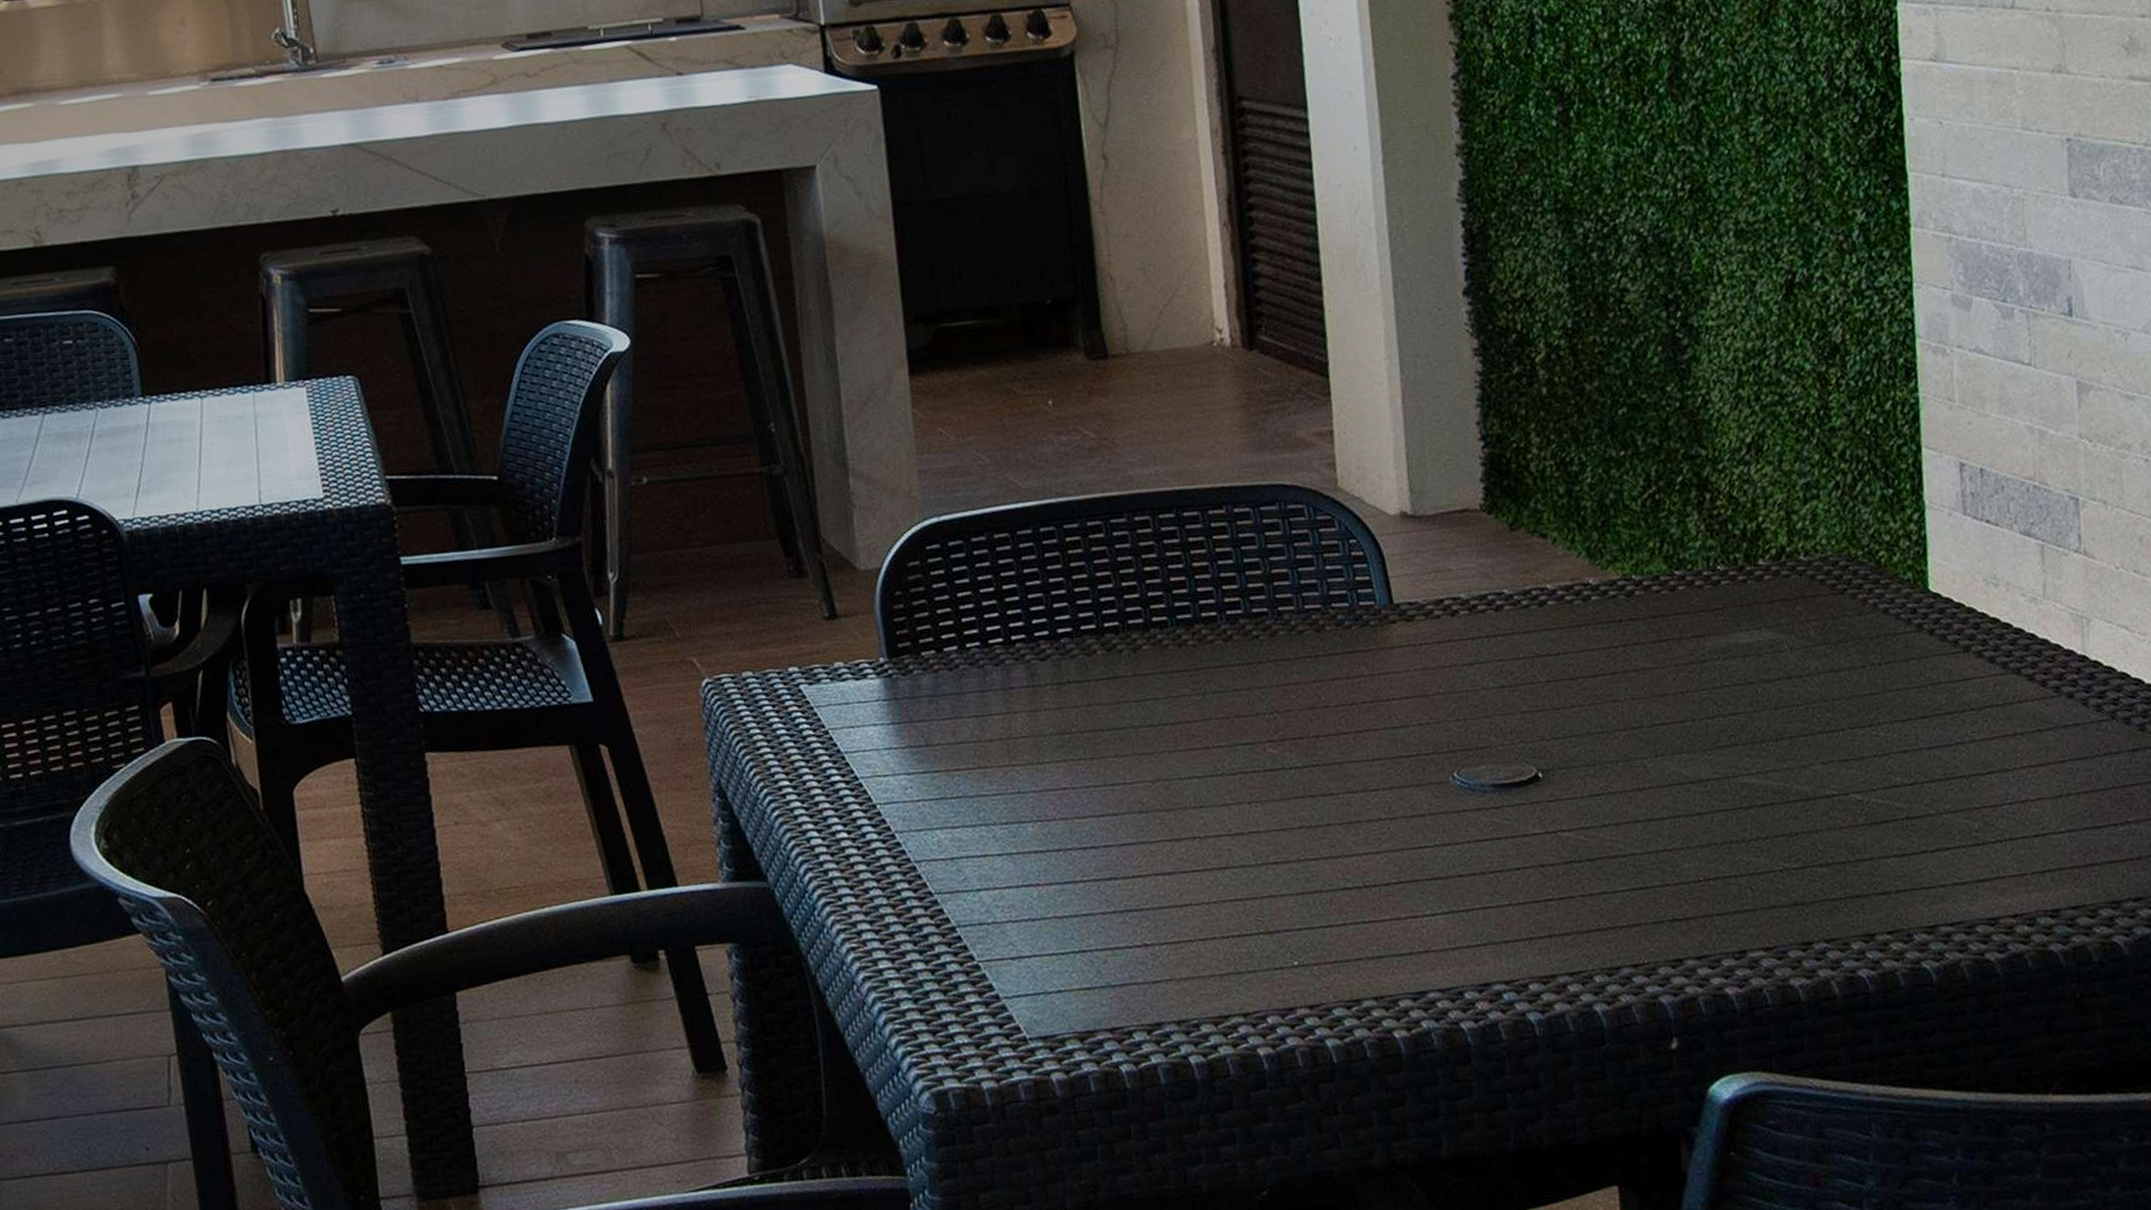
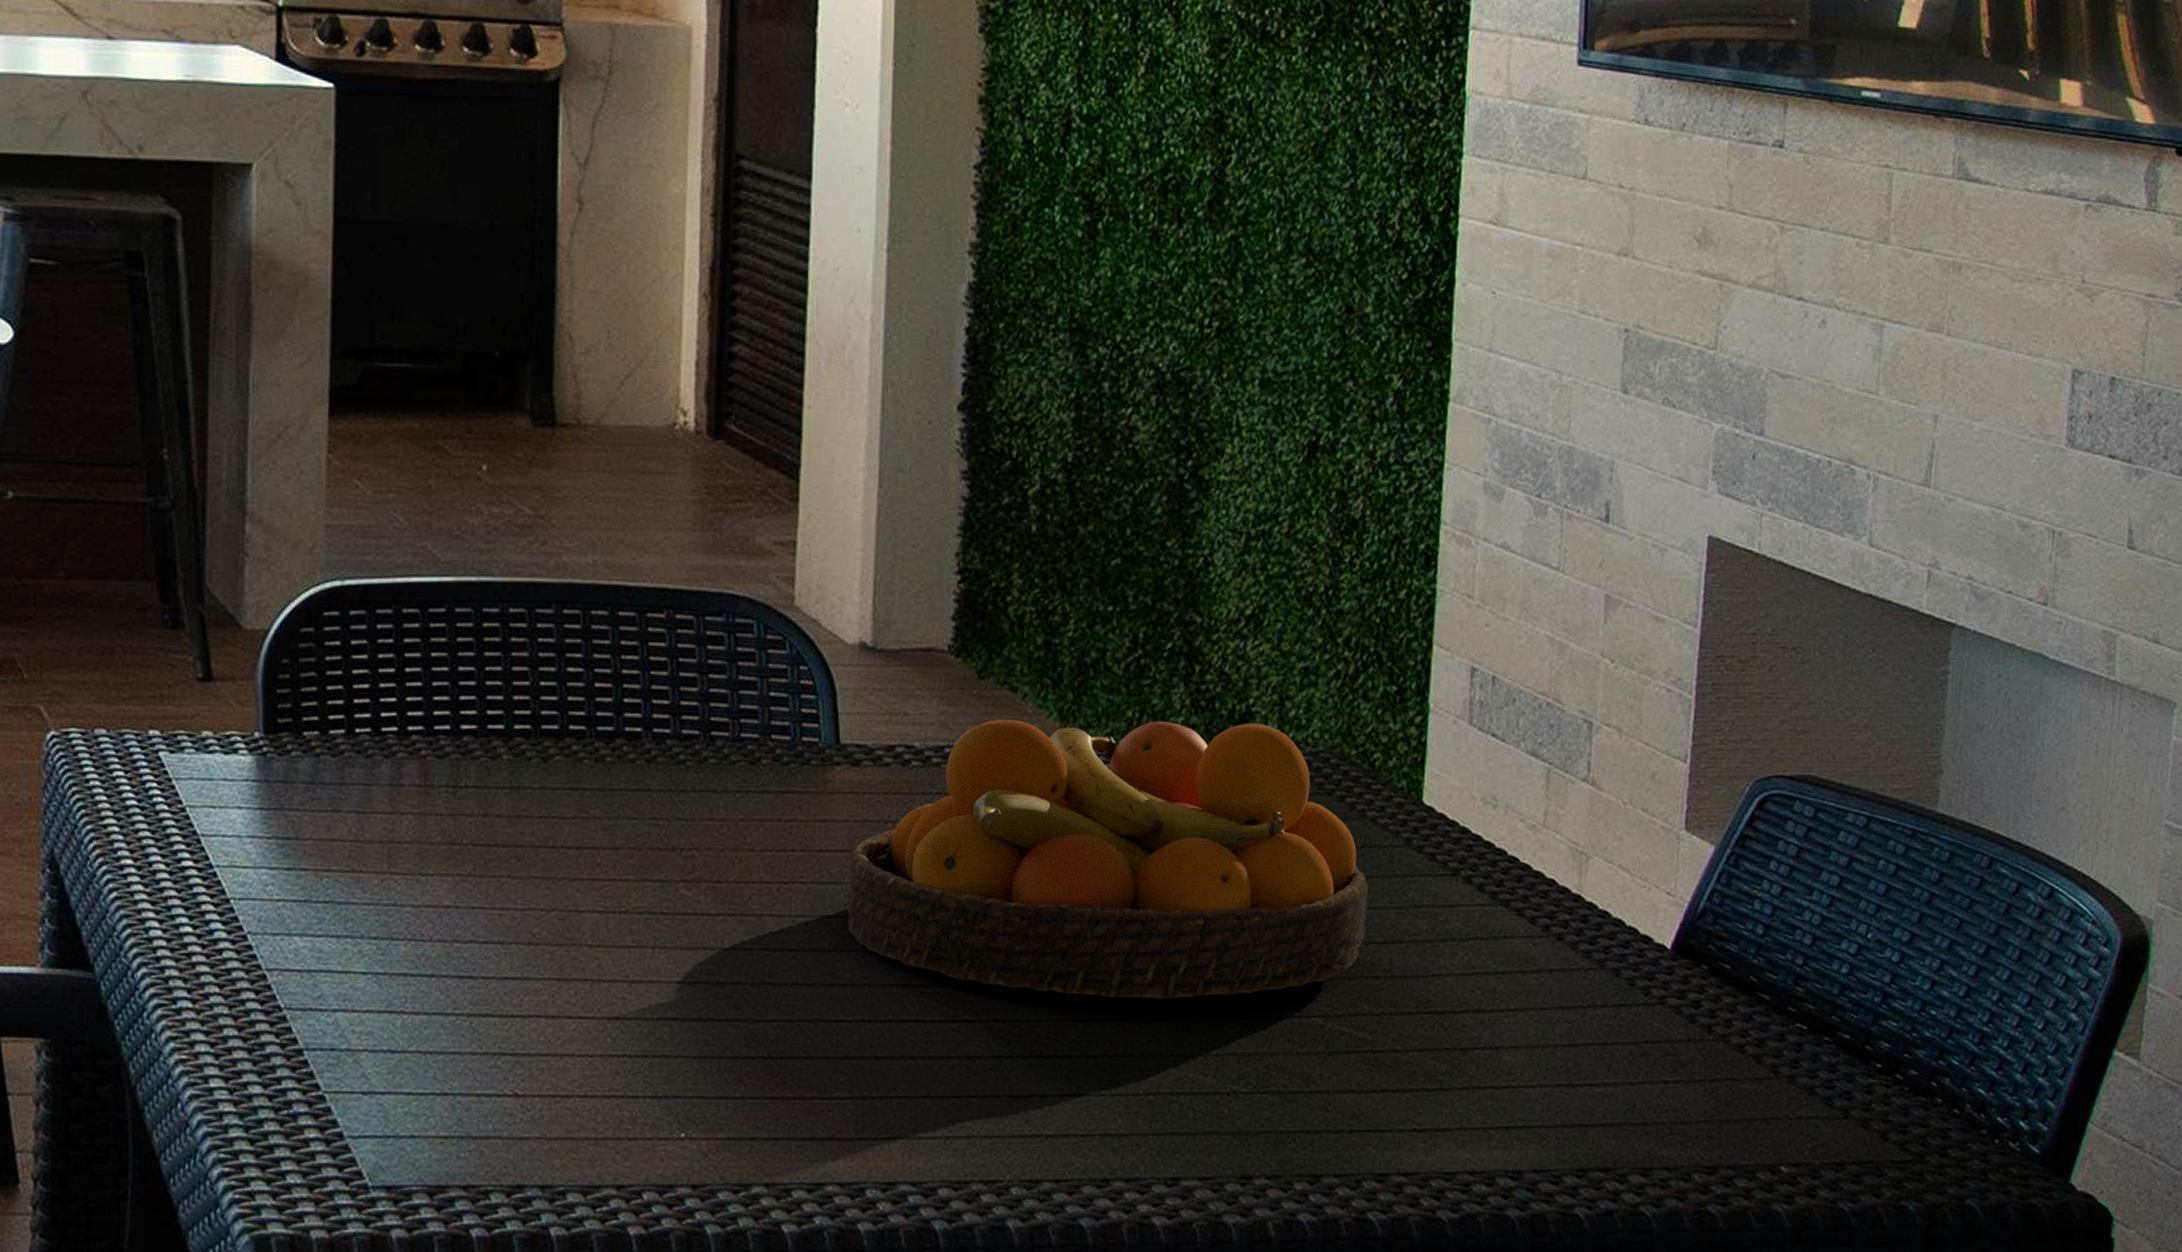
fruit bowl: none [1414,538,1891,801] -> present [847,720,1368,1000]

